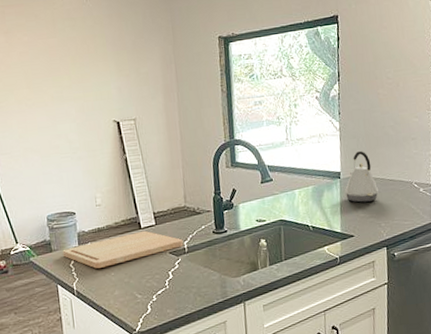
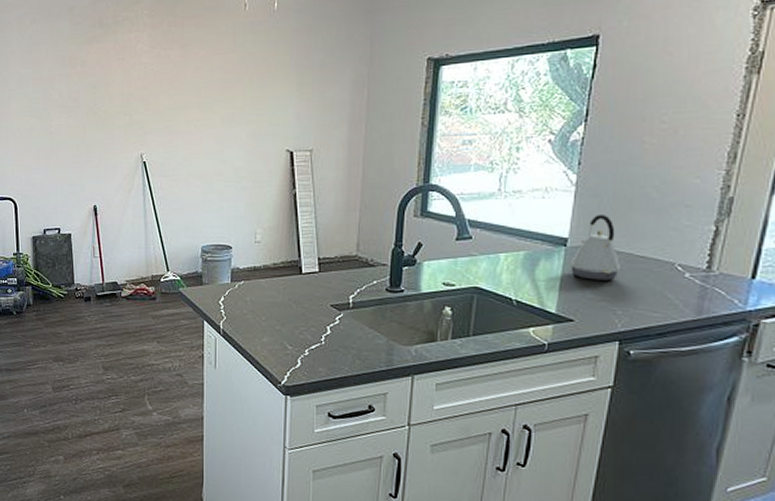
cutting board: present [62,230,184,269] -> none [213,276,349,310]

